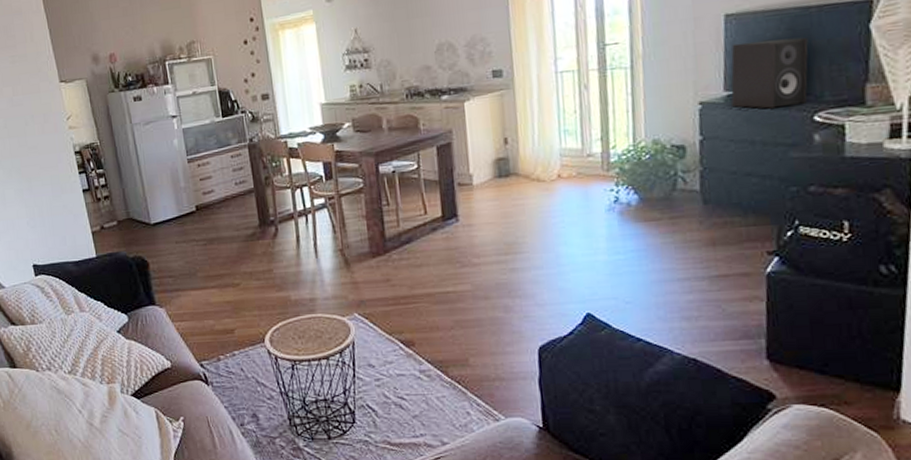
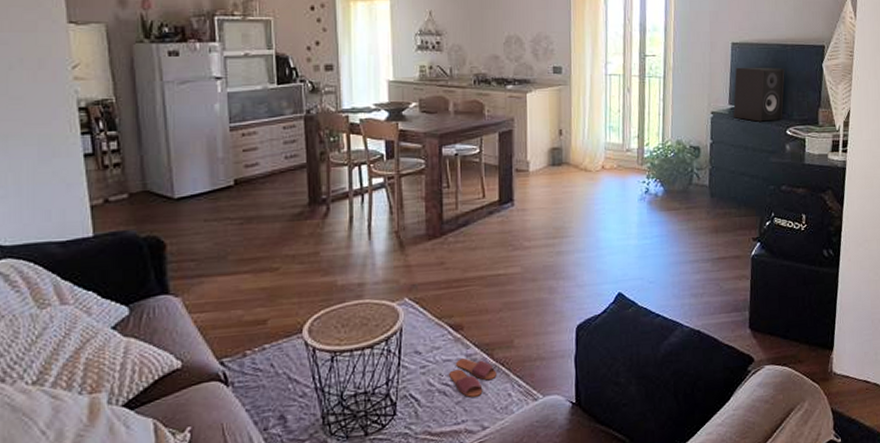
slippers: none [404,374,453,412] -> present [449,358,497,397]

